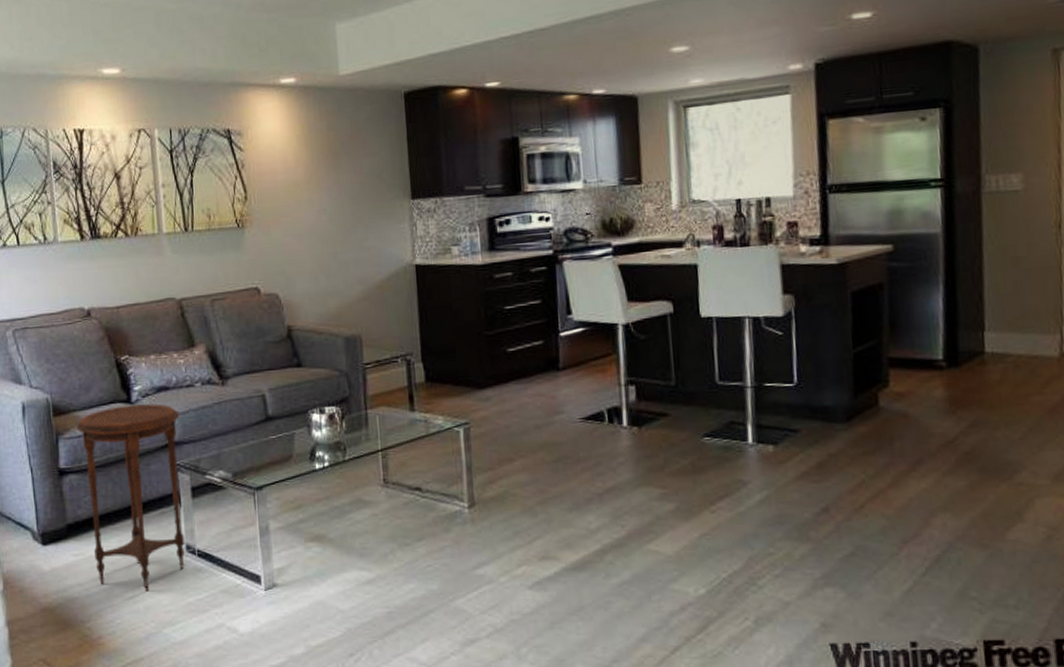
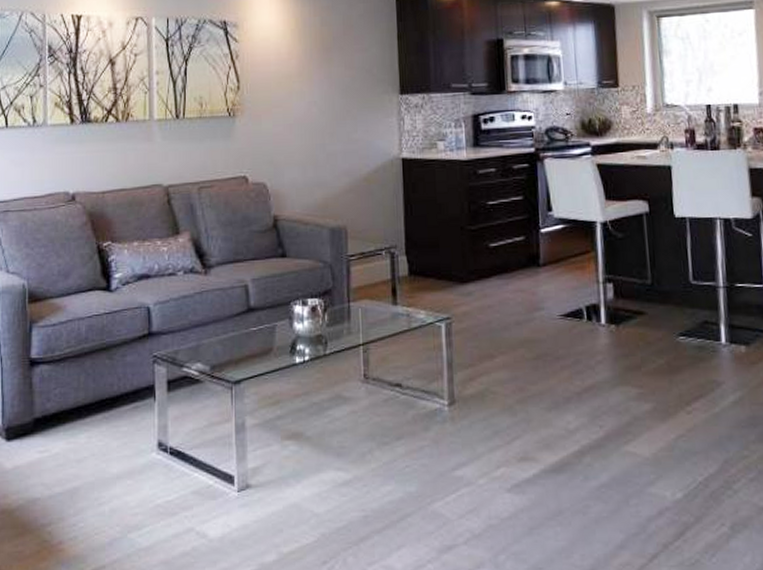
side table: present [76,403,185,592] -> none [52,292,160,493]

